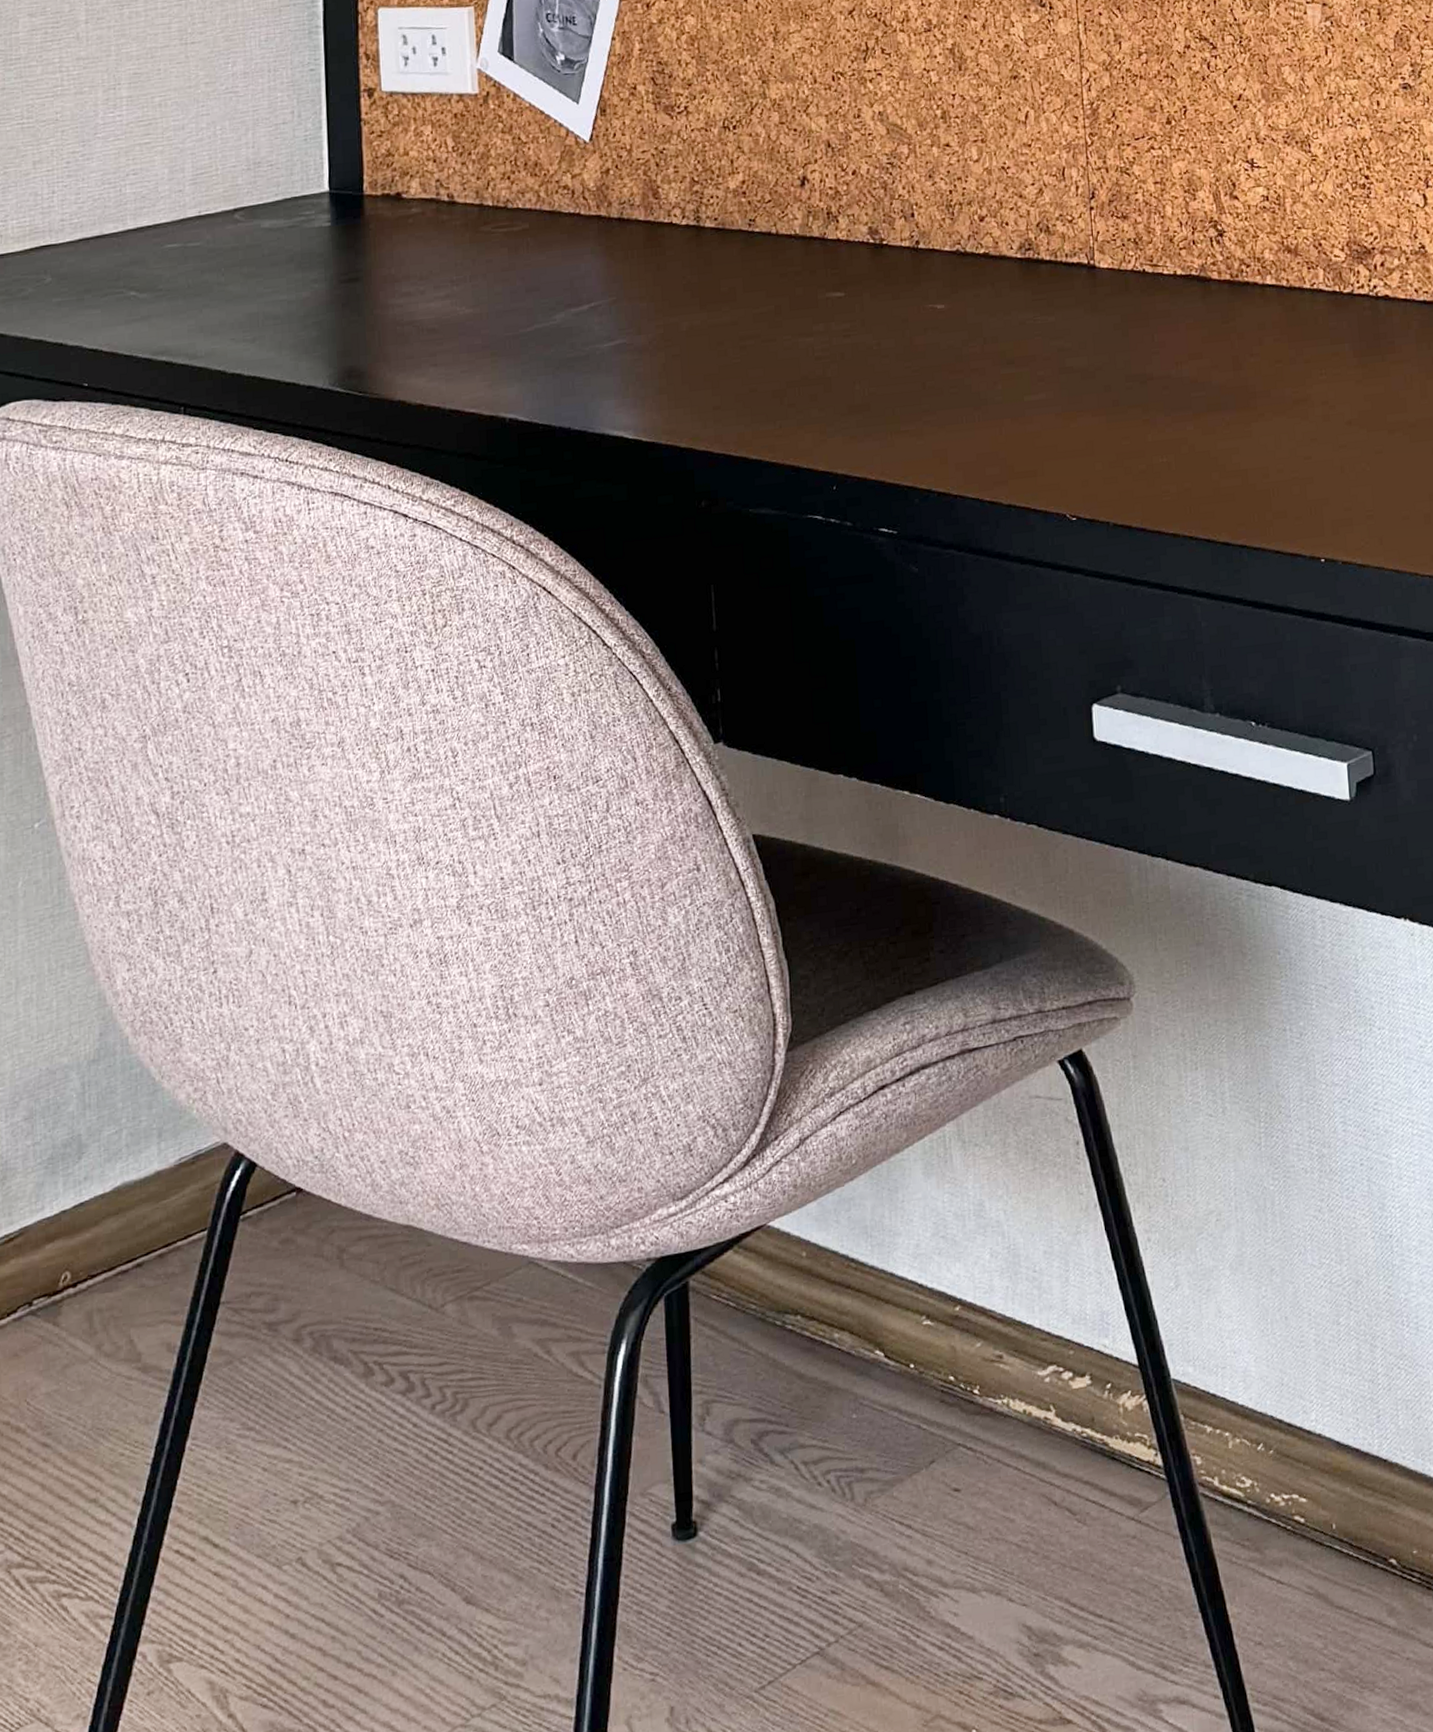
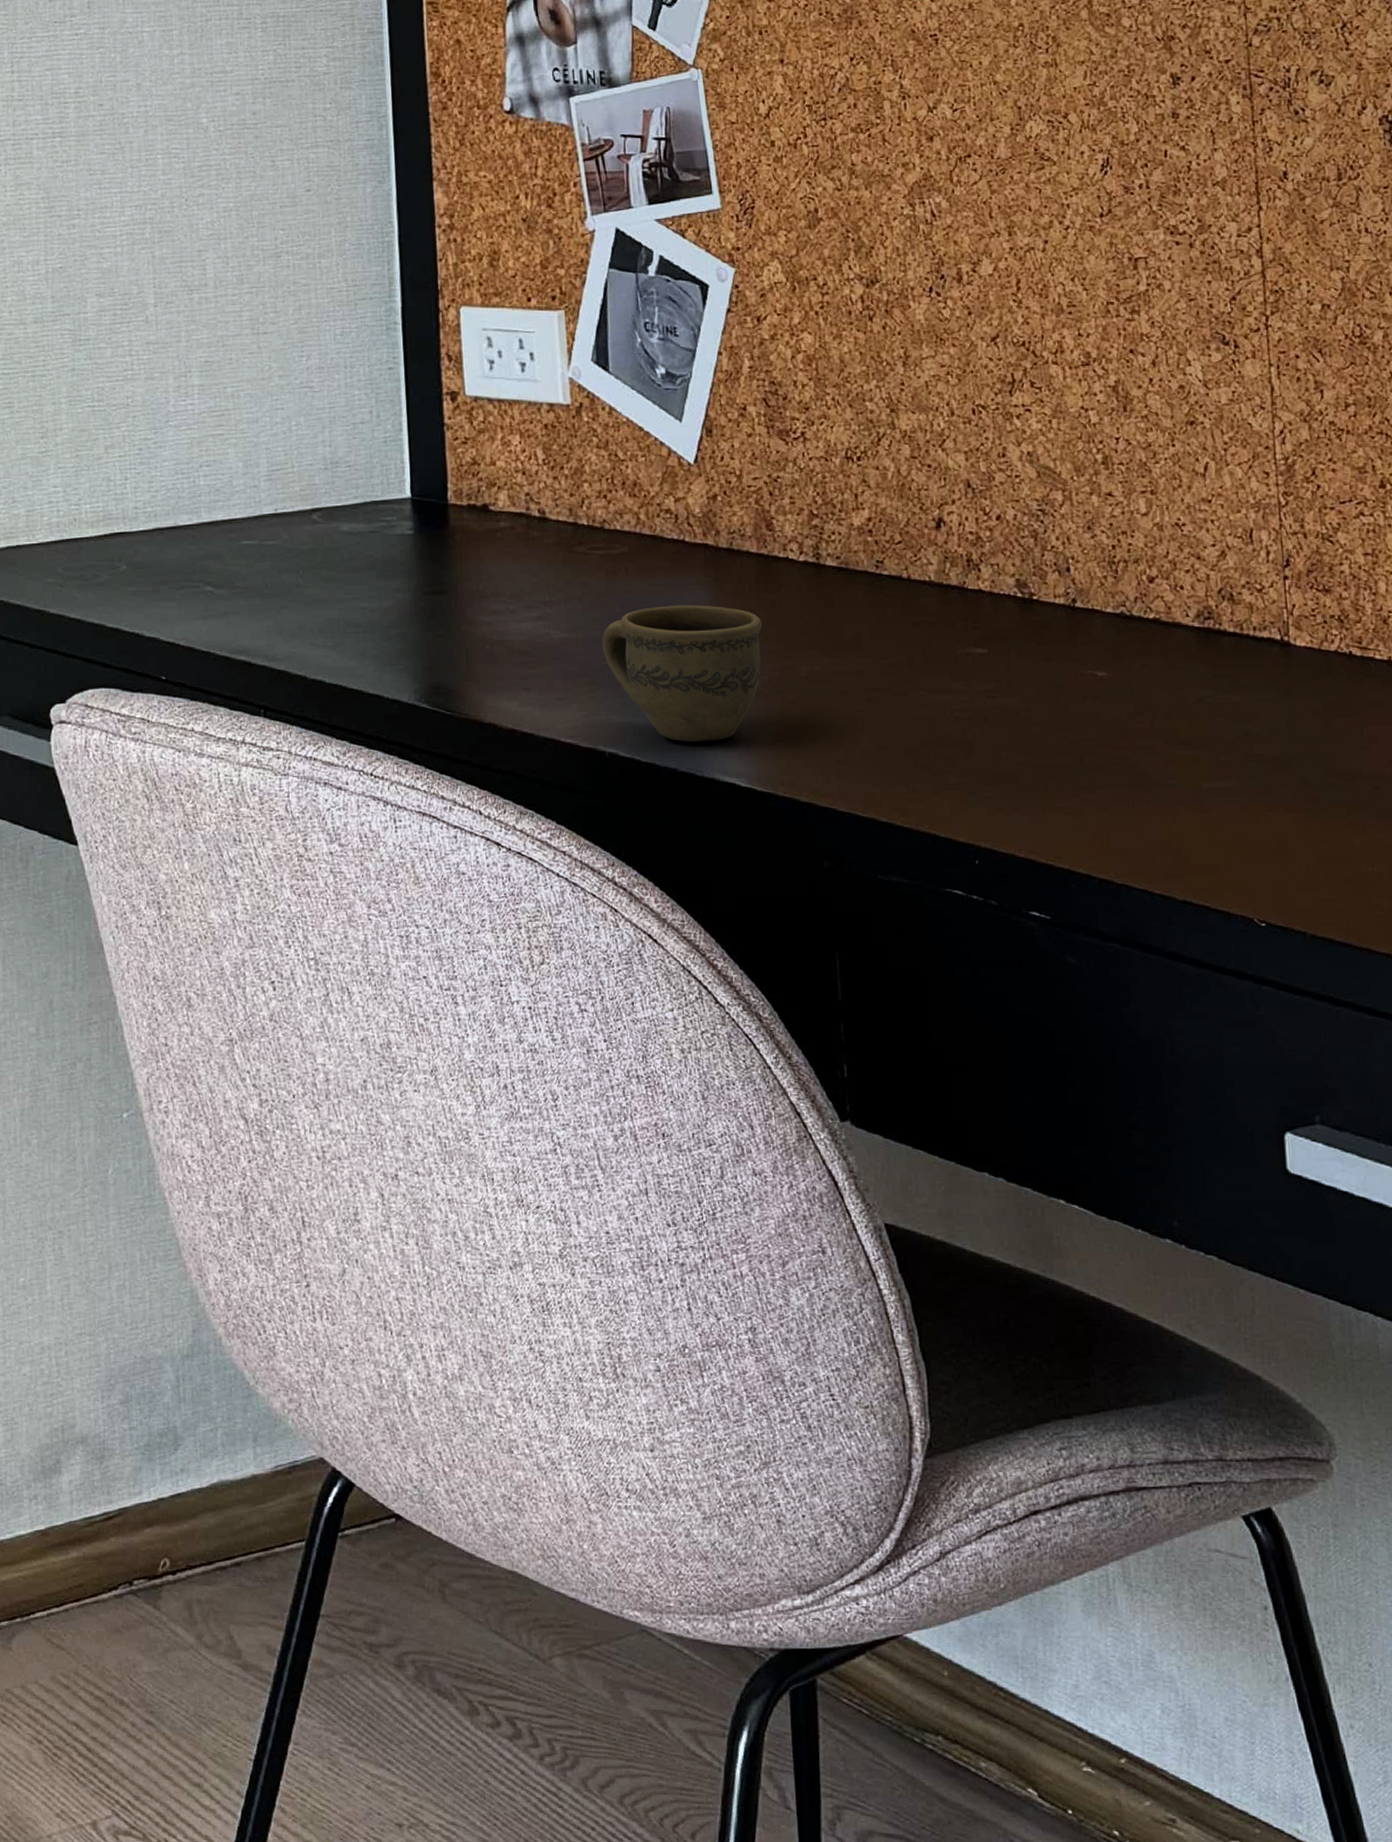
cup: none [504,272,649,402] -> present [601,605,763,741]

